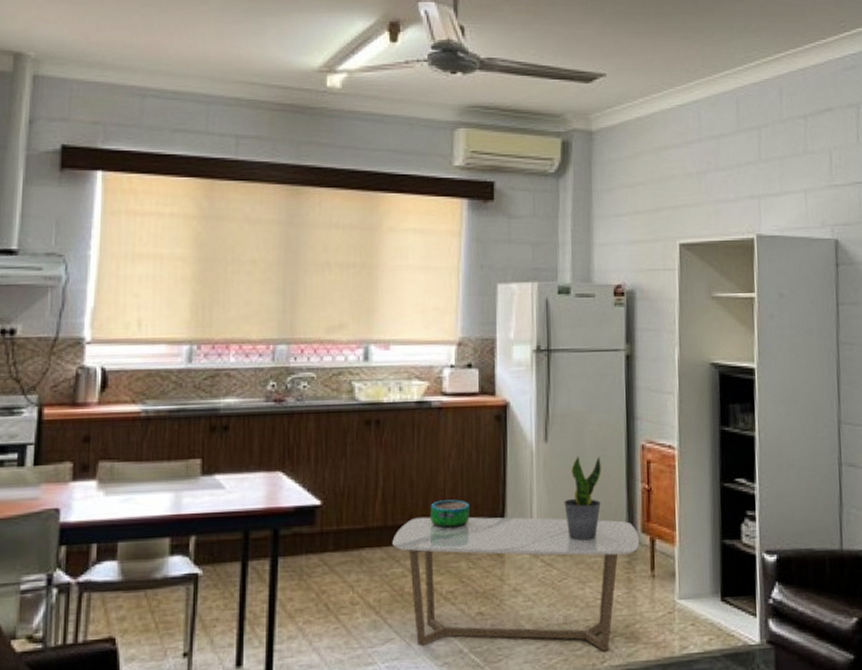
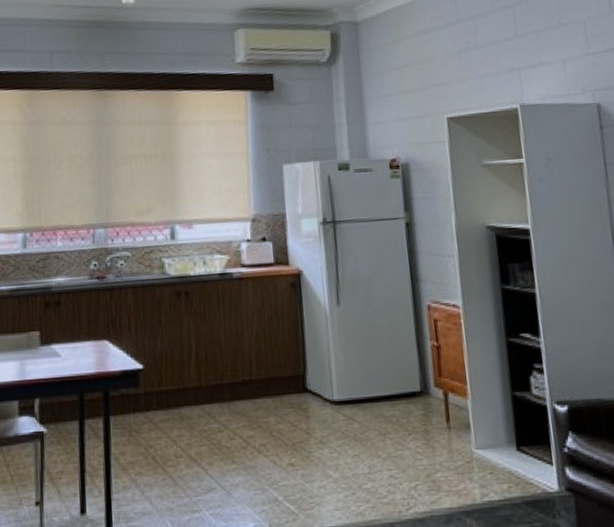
coffee table: present [392,517,640,651] -> none [207,375,434,499]
decorative bowl: present [430,499,470,529] -> none [238,360,275,387]
potted plant: present [564,455,601,541] -> none [359,317,394,396]

